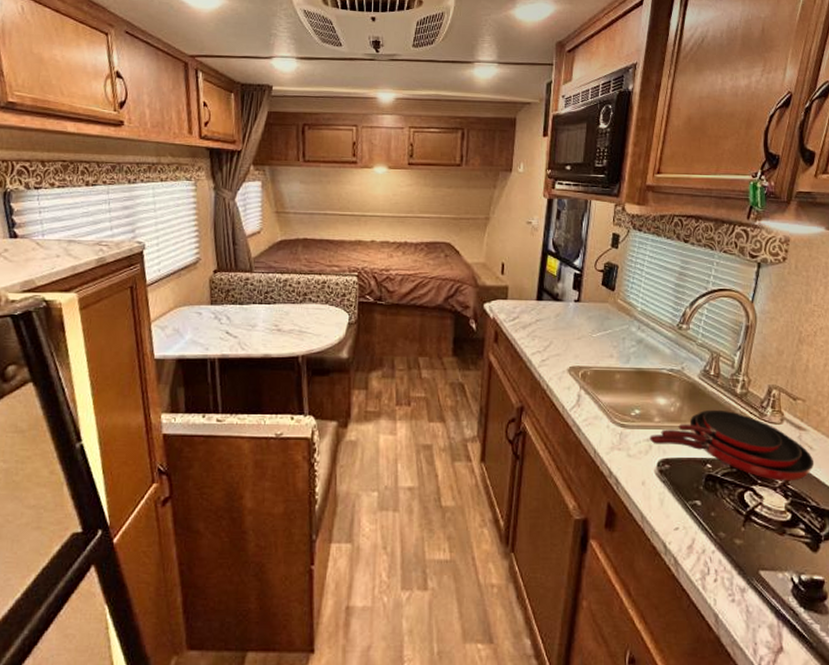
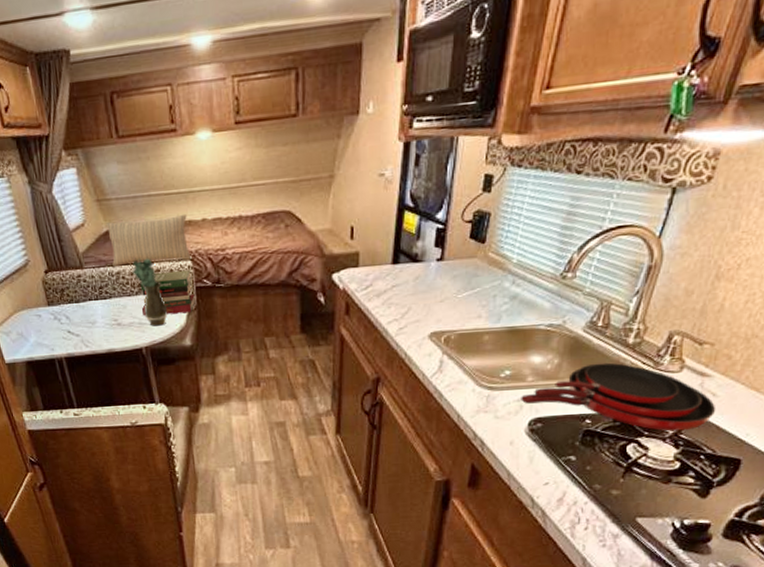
pillow: none [281,233,358,276] -> present [105,213,192,268]
vase: none [299,268,329,336] -> present [132,256,168,326]
books: none [303,284,358,326] -> present [140,269,197,316]

